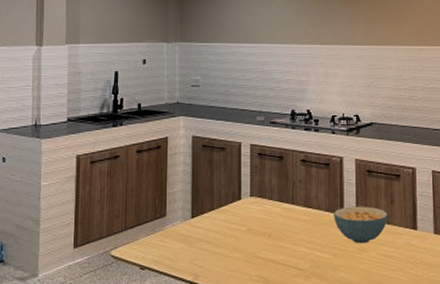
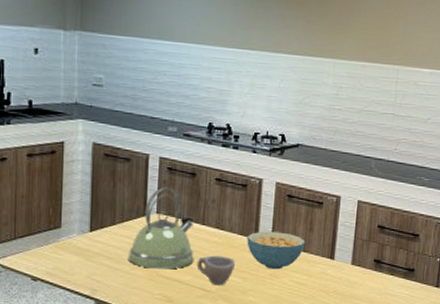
kettle: none [226,171,287,251] -> present [127,186,194,270]
cup: none [289,233,326,264] -> present [196,255,236,286]

